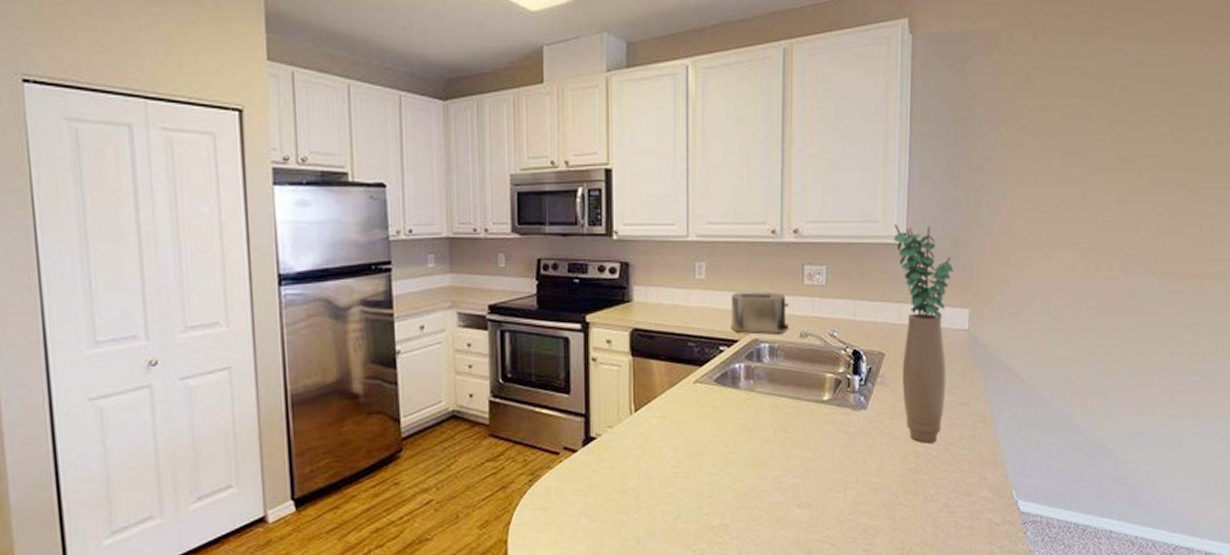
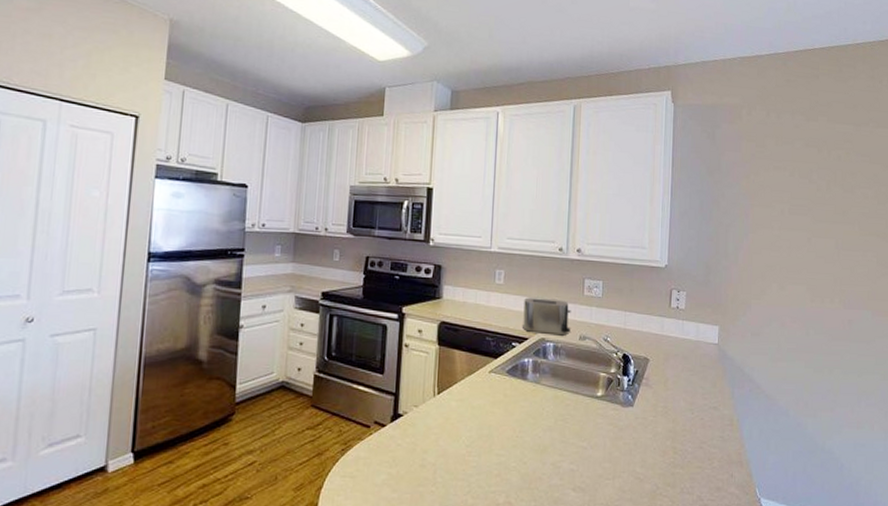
vase: present [893,224,954,443] -> none [657,251,706,441]

